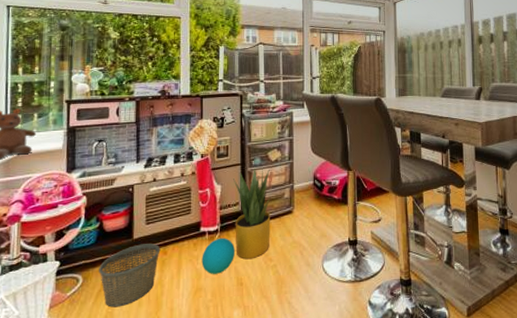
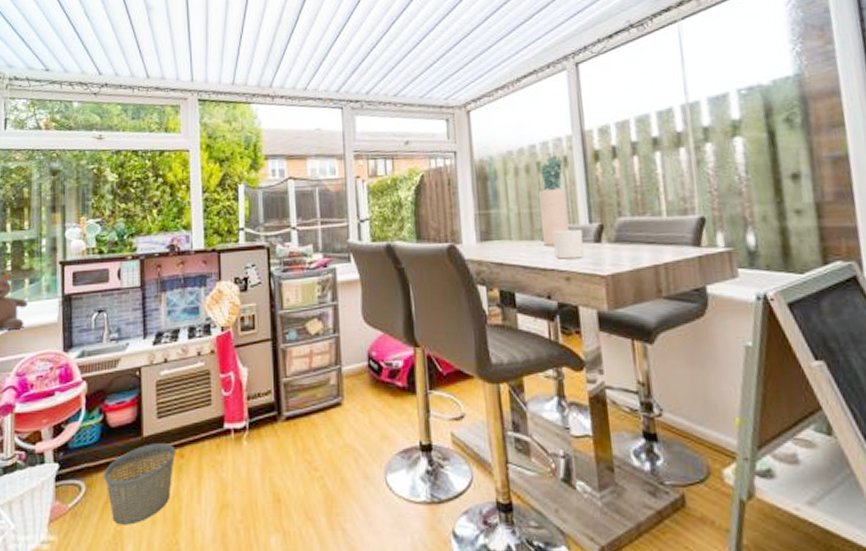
ball: present [201,238,235,274] -> none [227,437,269,486]
planter: present [233,169,271,260] -> none [263,345,314,468]
vase: none [440,35,460,101] -> present [538,152,569,246]
mug: none [448,90,469,110] -> present [552,228,584,259]

